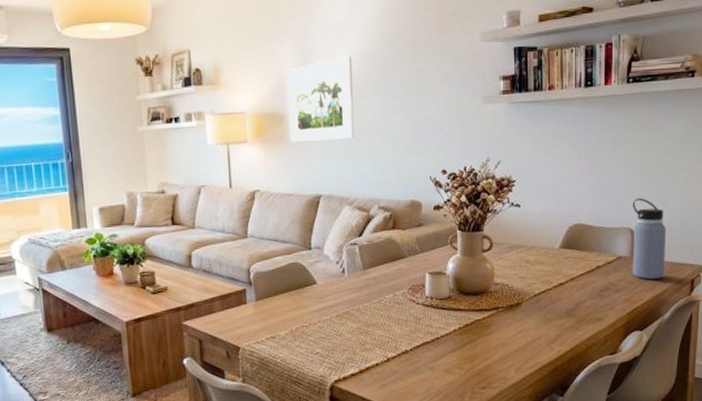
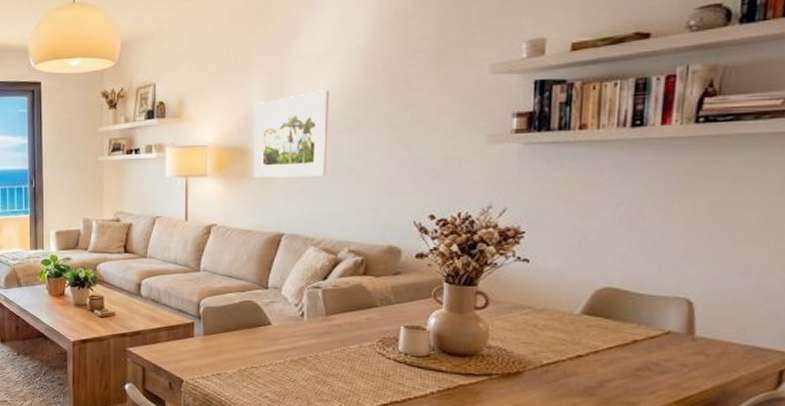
water bottle: present [632,198,666,280] -> none [687,263,743,365]

